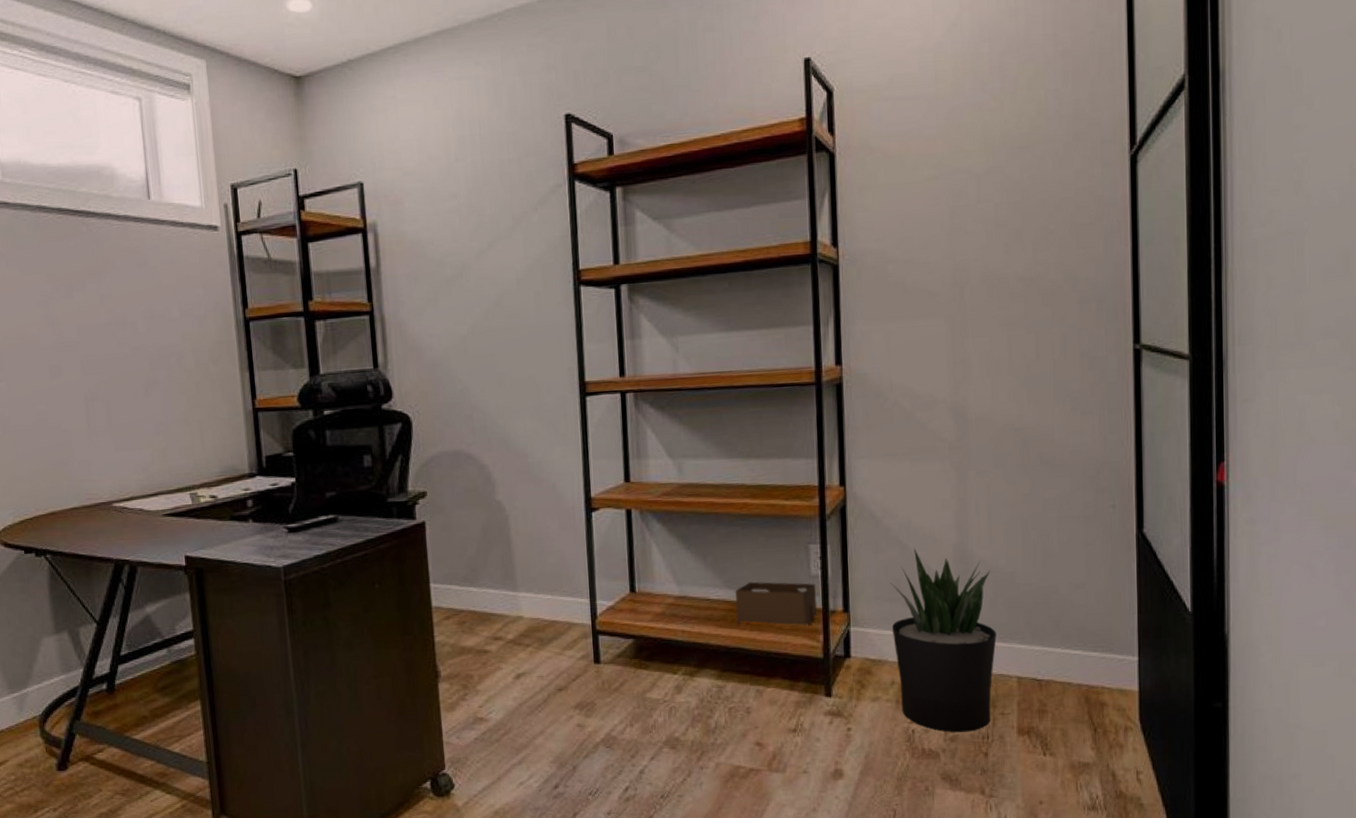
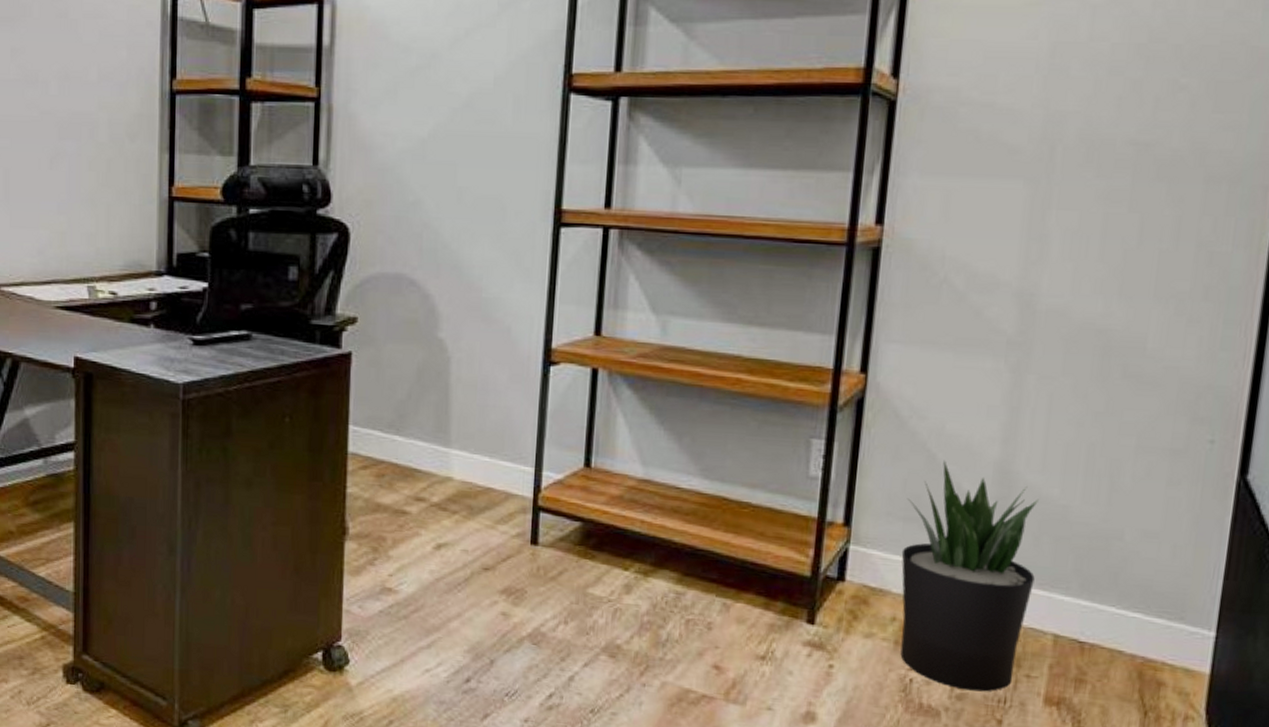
storage box: present [735,581,818,626] -> none [709,473,813,537]

